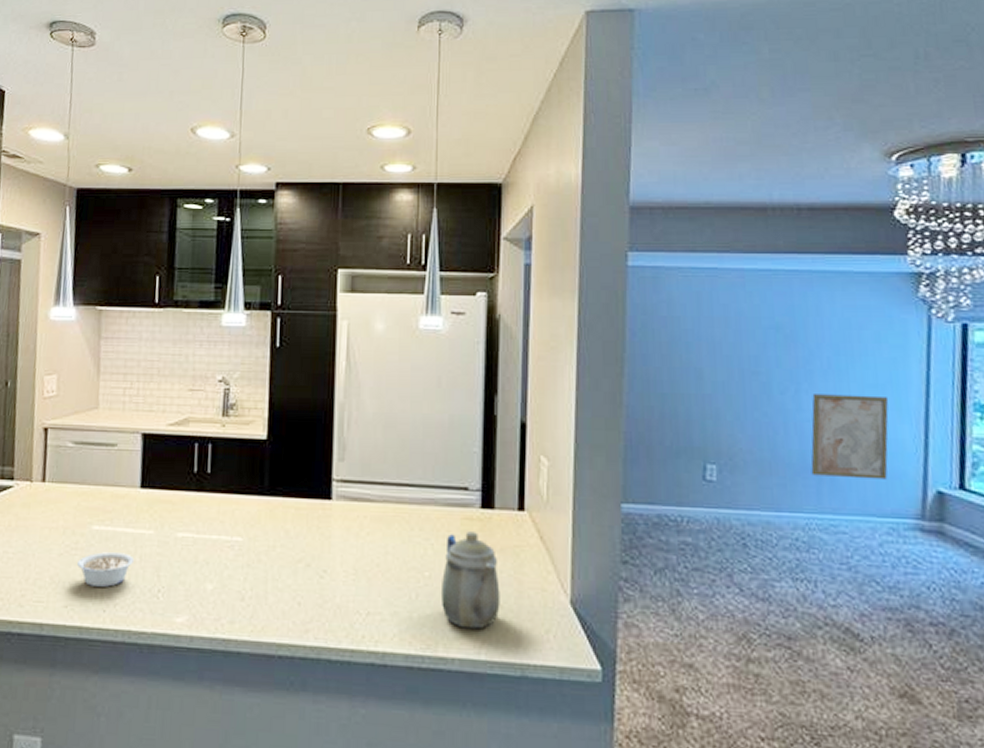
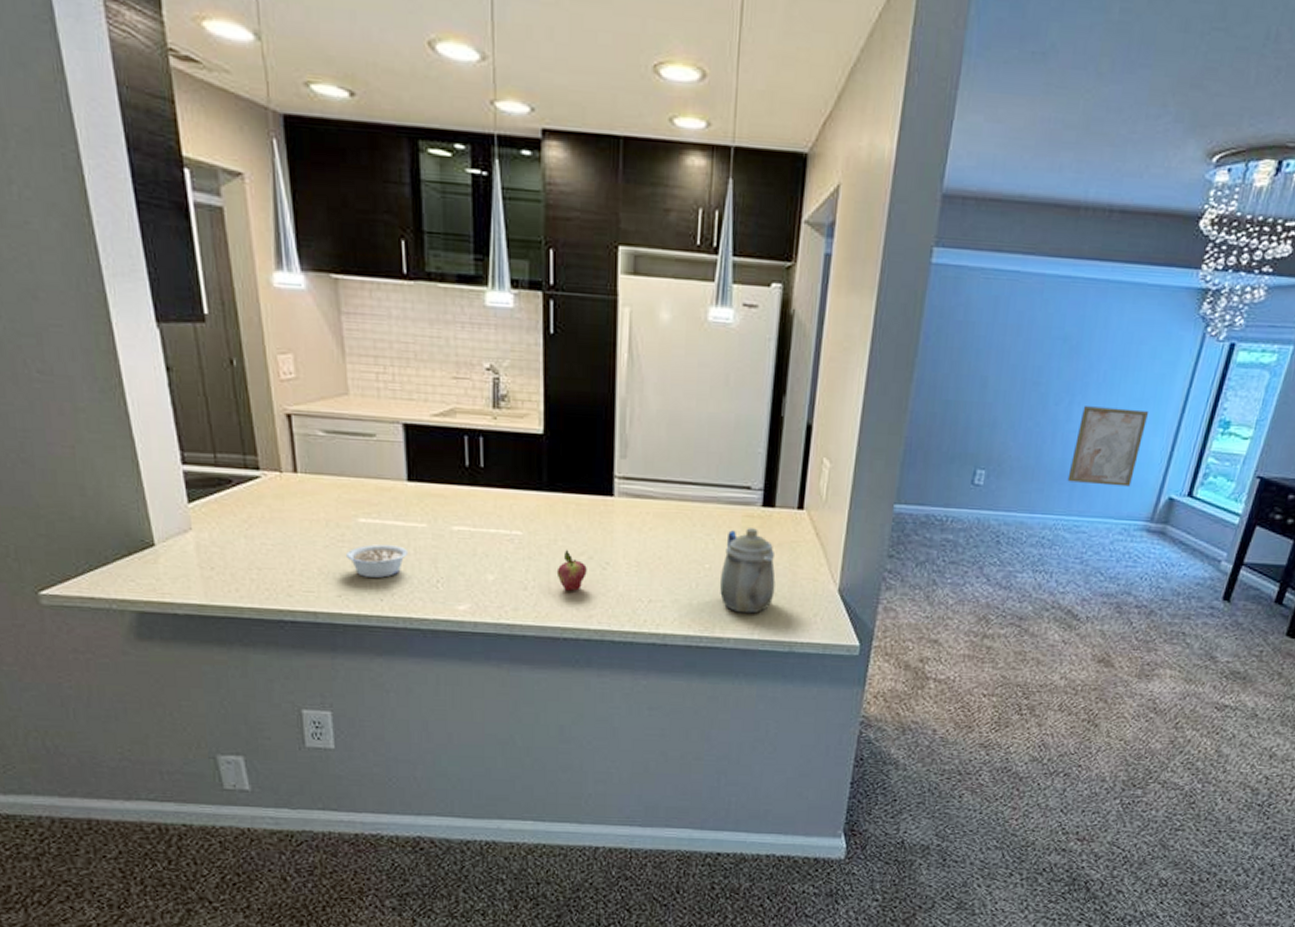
fruit: none [274,556,304,603] -> present [556,549,587,592]

